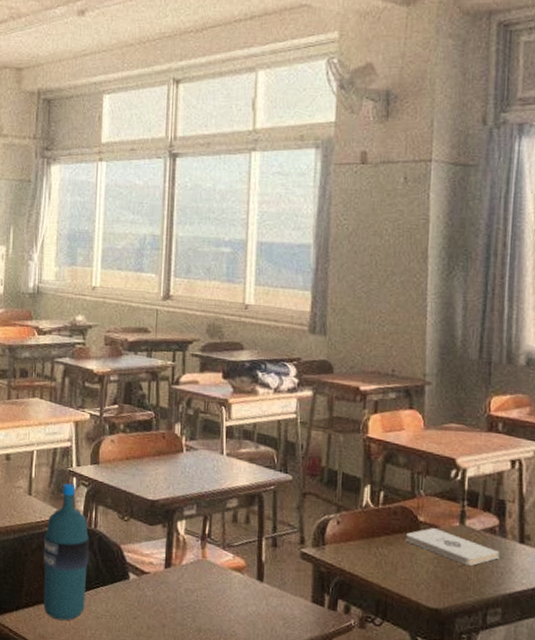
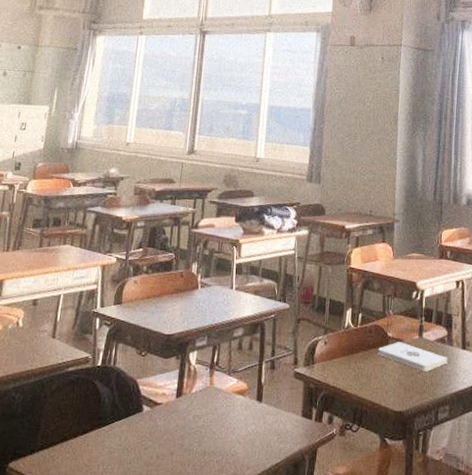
water bottle: present [43,483,90,621] -> none [58,324,109,459]

